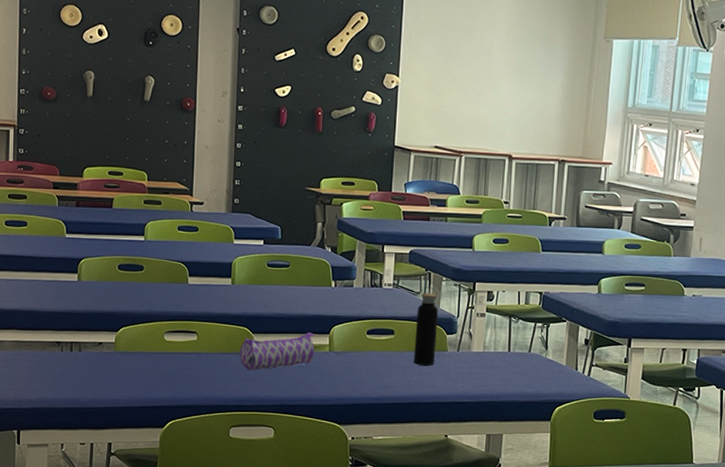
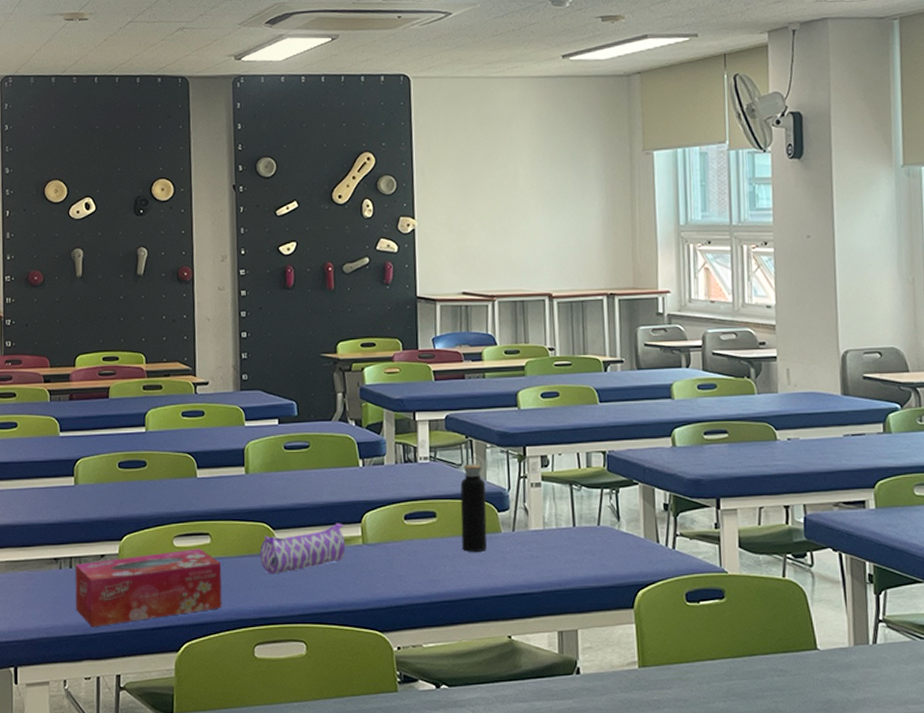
tissue box: none [74,343,206,403] -> present [74,548,222,628]

